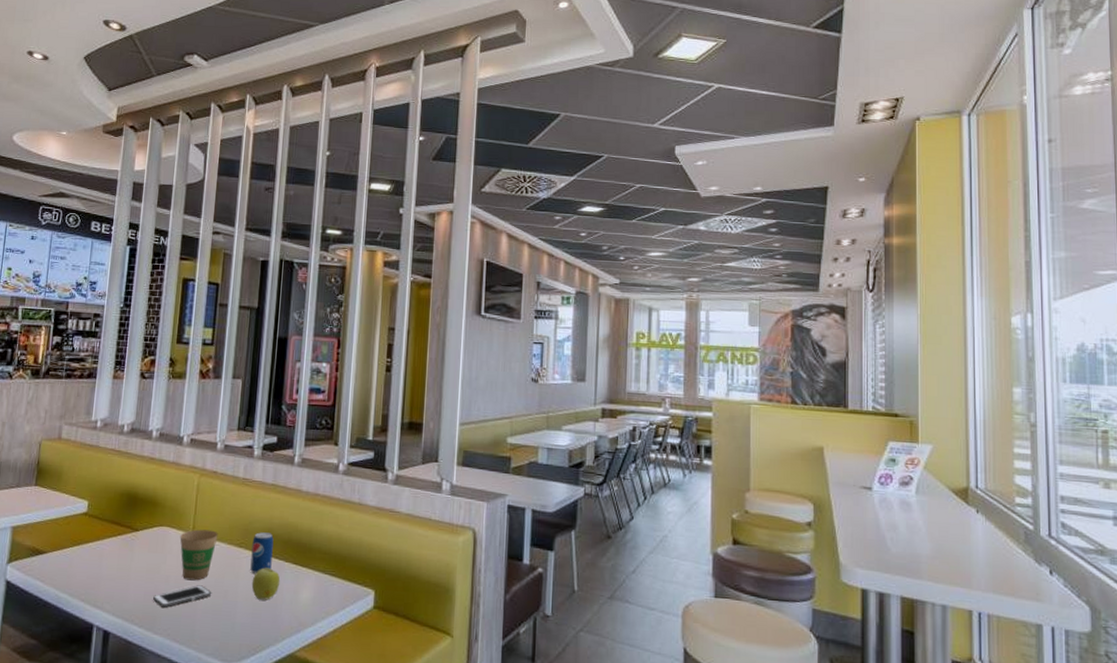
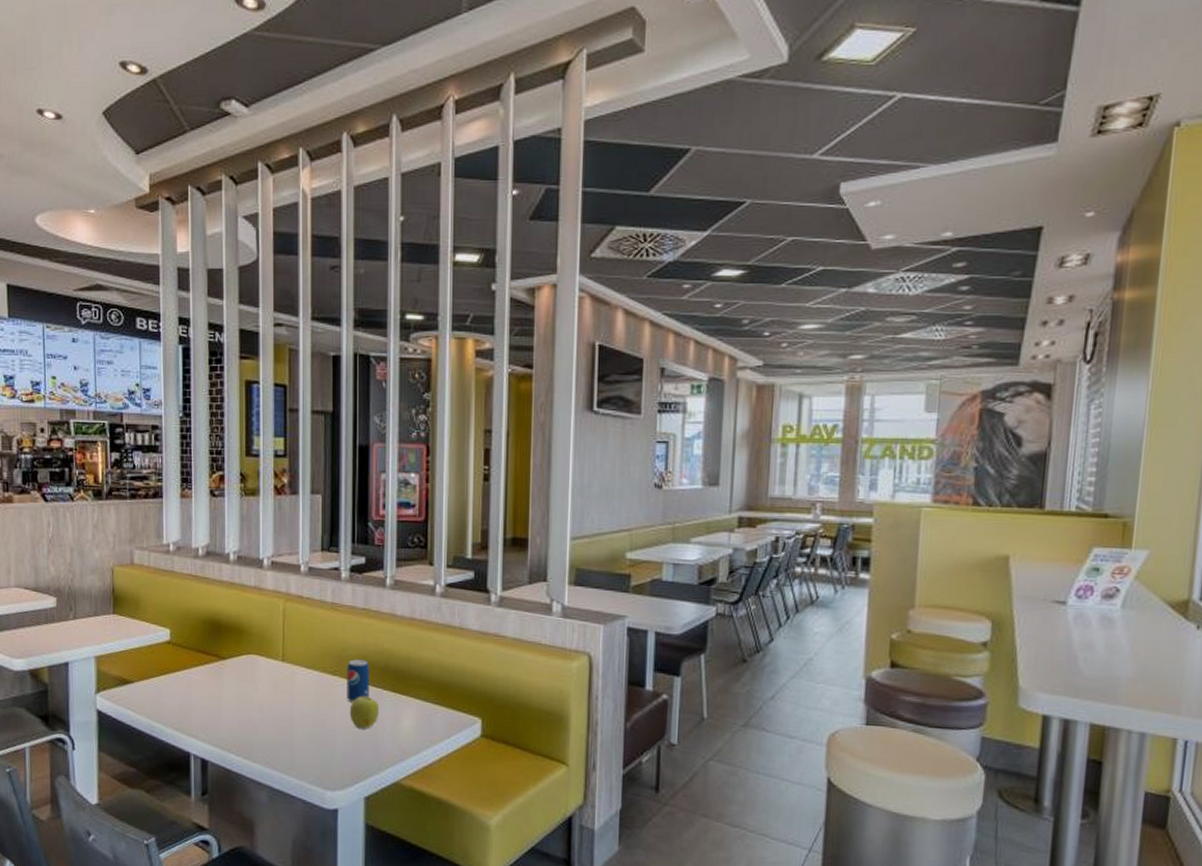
cell phone: present [153,585,212,608] -> none [248,714,309,736]
paper cup: present [180,529,218,581] -> none [269,657,310,710]

